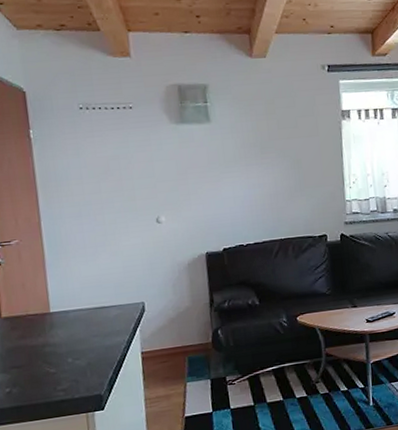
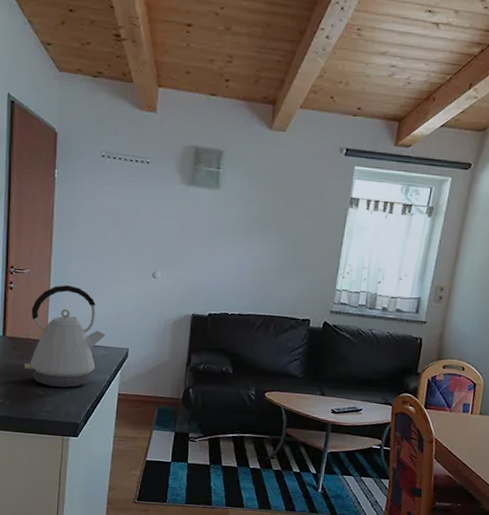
kettle: none [26,248,116,362] -> present [23,285,105,388]

